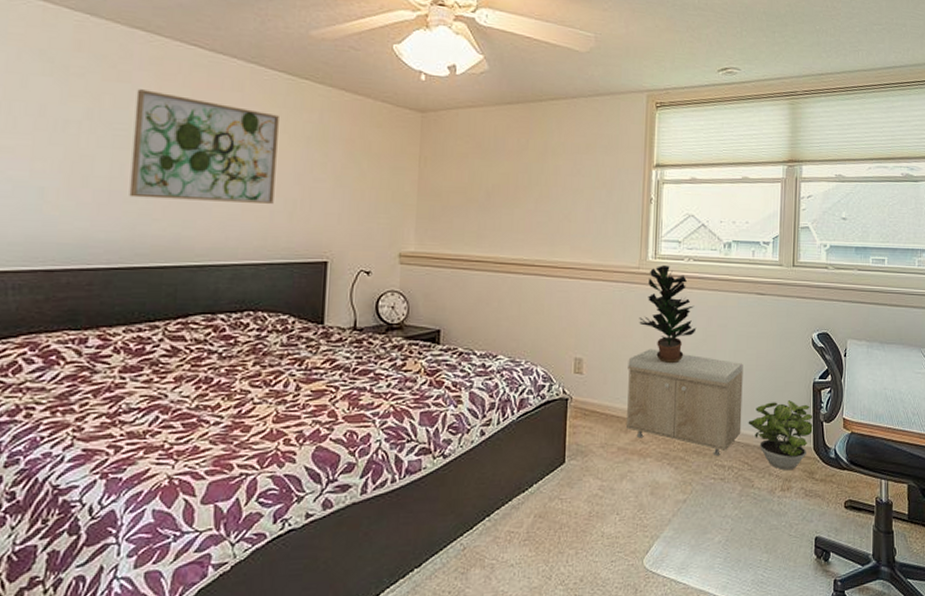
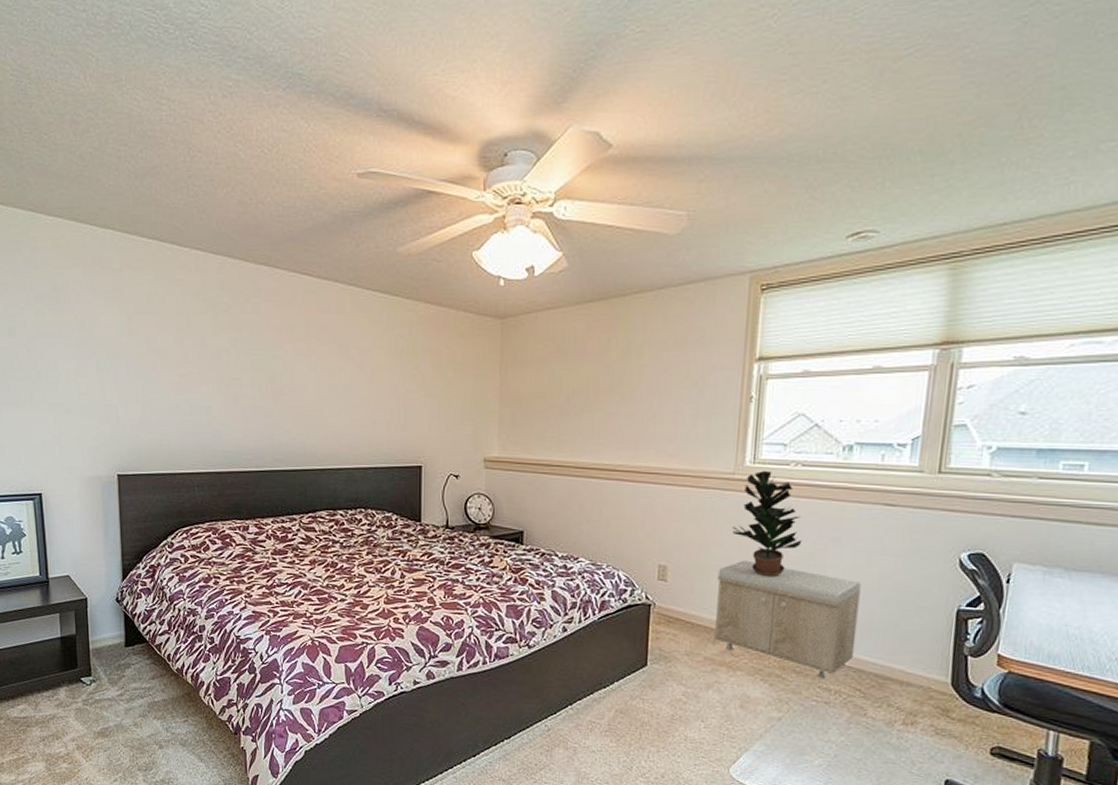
wall art: present [129,89,279,204] -> none [265,318,375,414]
potted plant: present [748,400,814,470] -> none [863,627,954,704]

